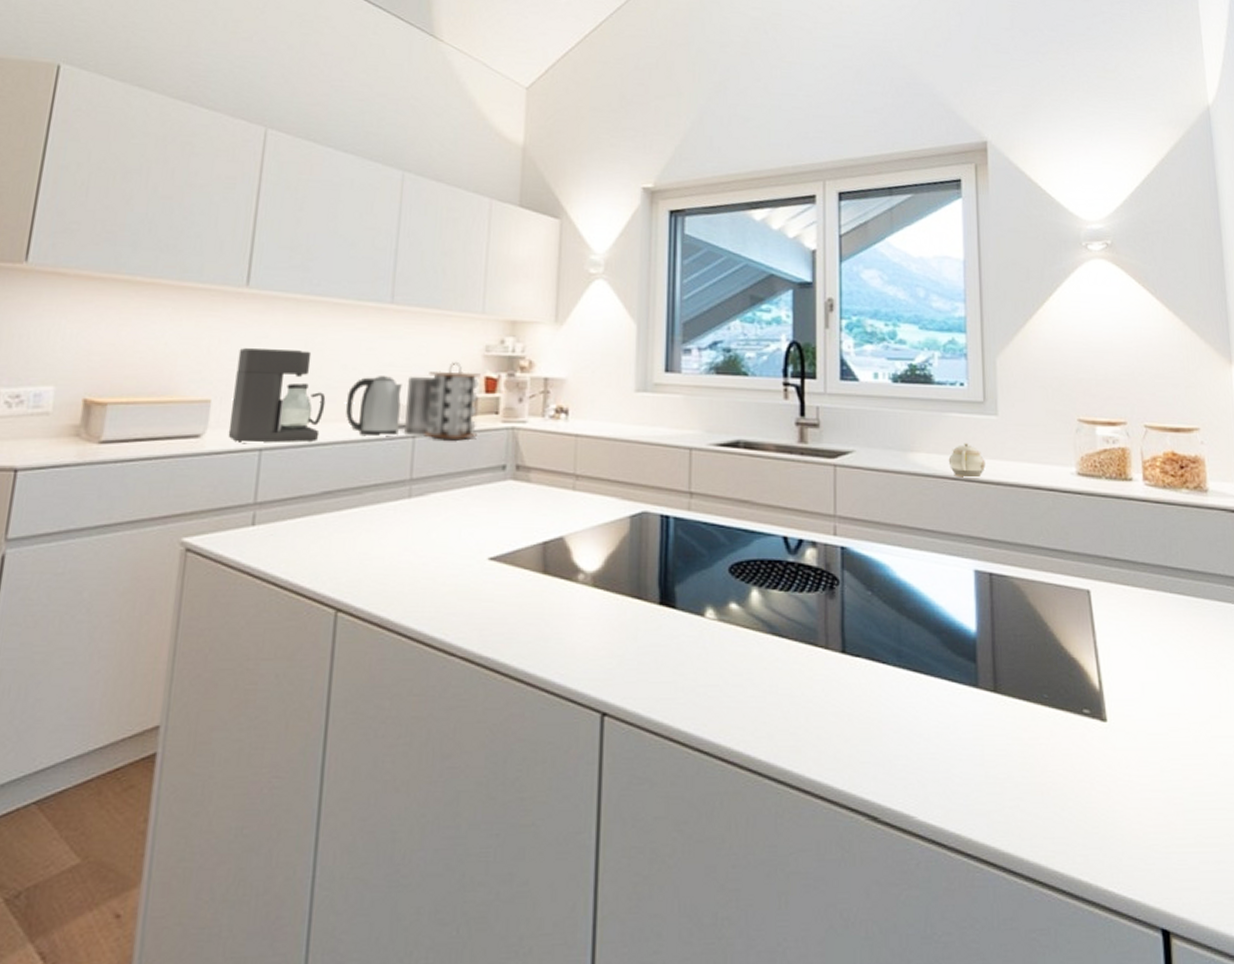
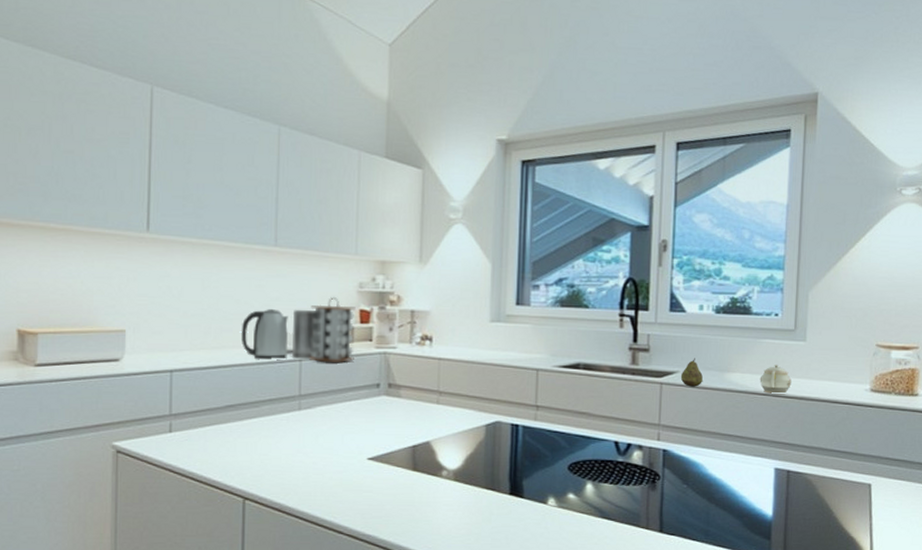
coffee maker: present [228,348,326,444] -> none [143,286,224,367]
fruit: none [857,435,882,471] -> present [680,358,703,388]

